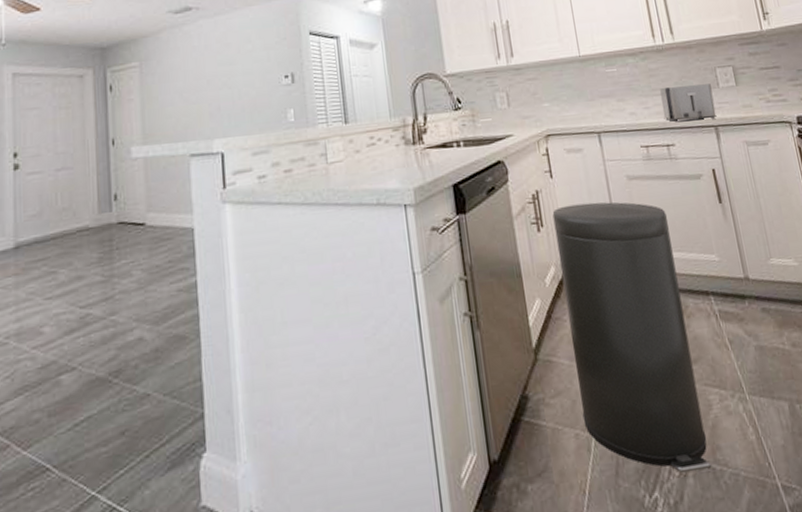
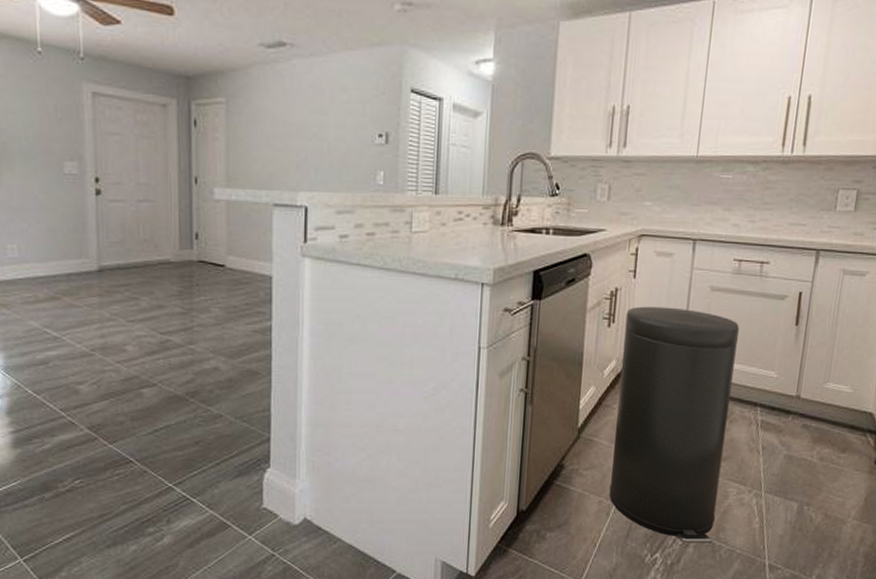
toaster: present [660,84,717,122] -> none [767,203,828,242]

